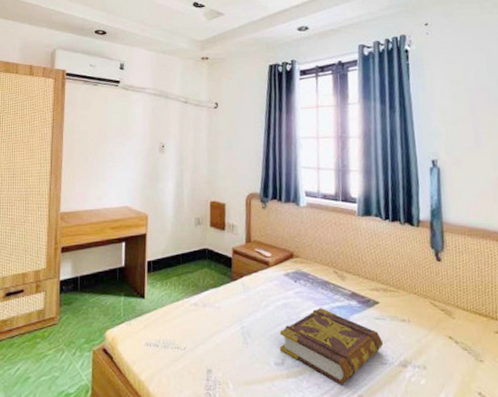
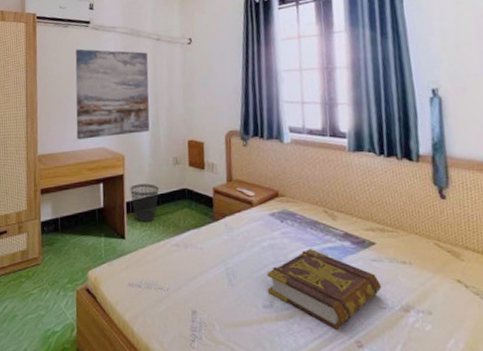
wall art: none [101,107,176,198] -> present [75,49,150,140]
wastebasket: none [152,243,180,282] -> present [130,184,159,223]

